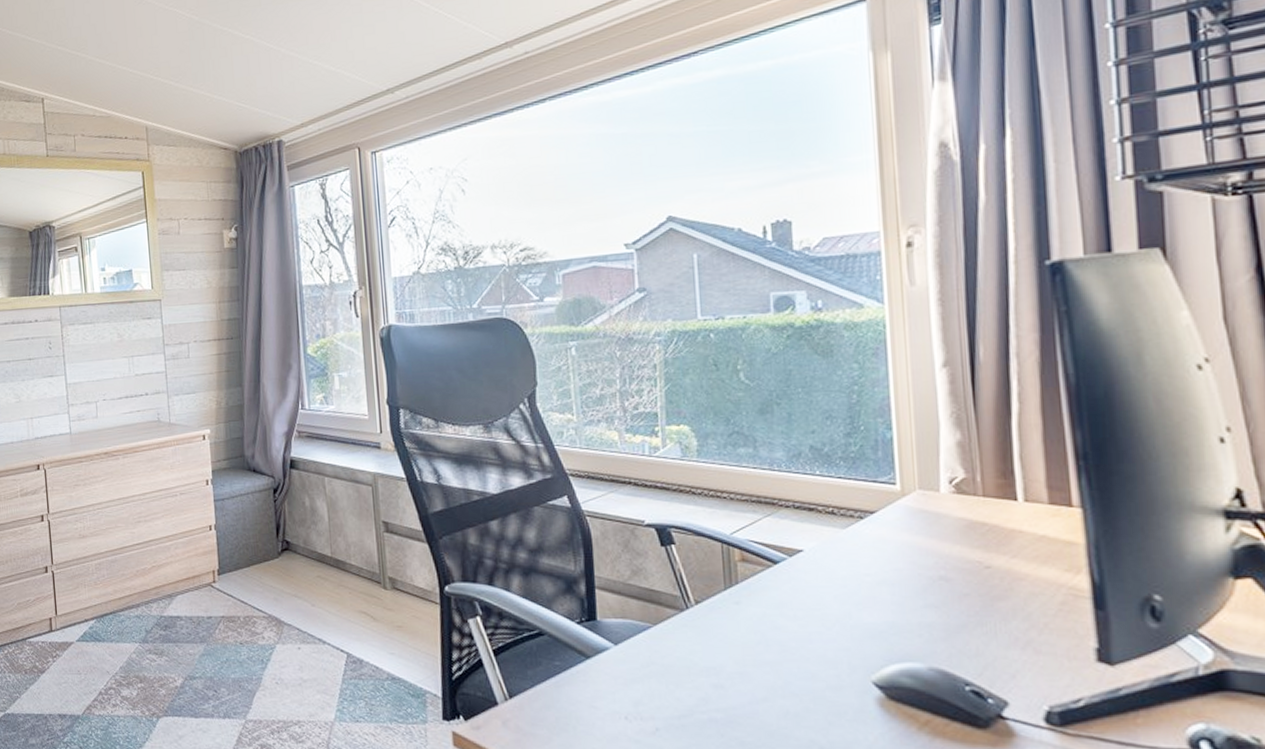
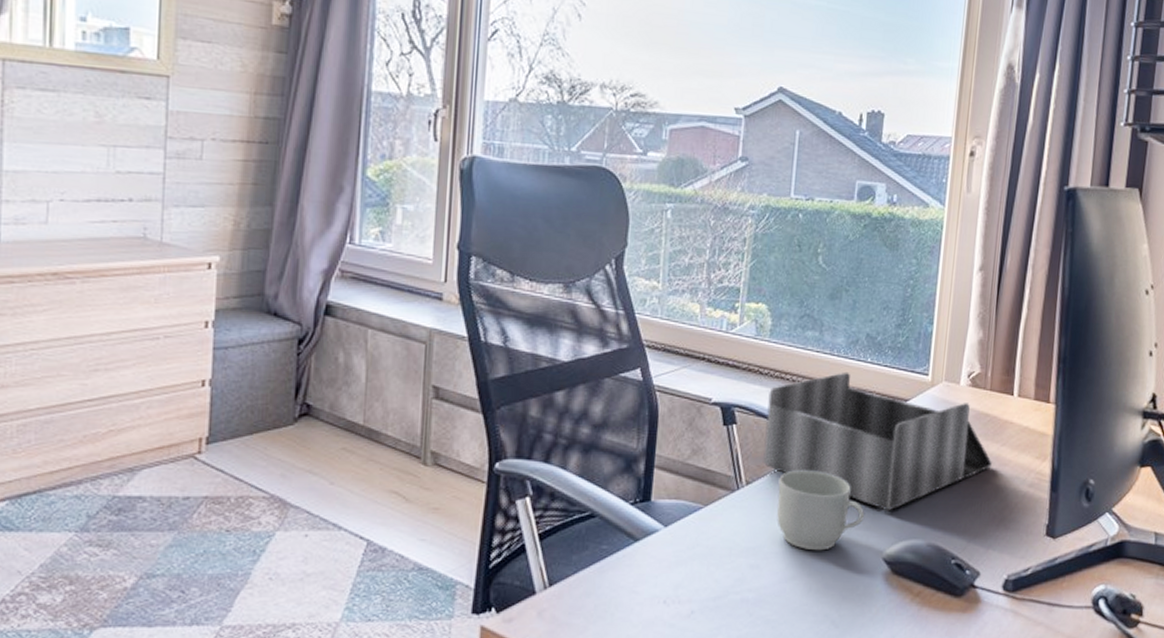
desk organizer: none [706,486,1002,632] -> present [763,371,992,511]
mug: none [731,589,842,672] -> present [777,470,865,551]

